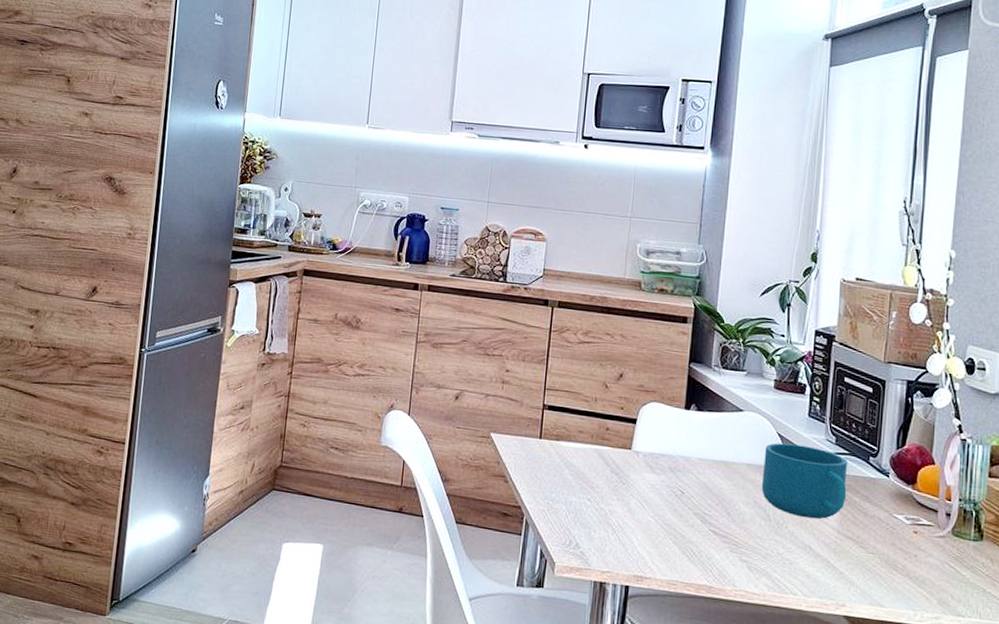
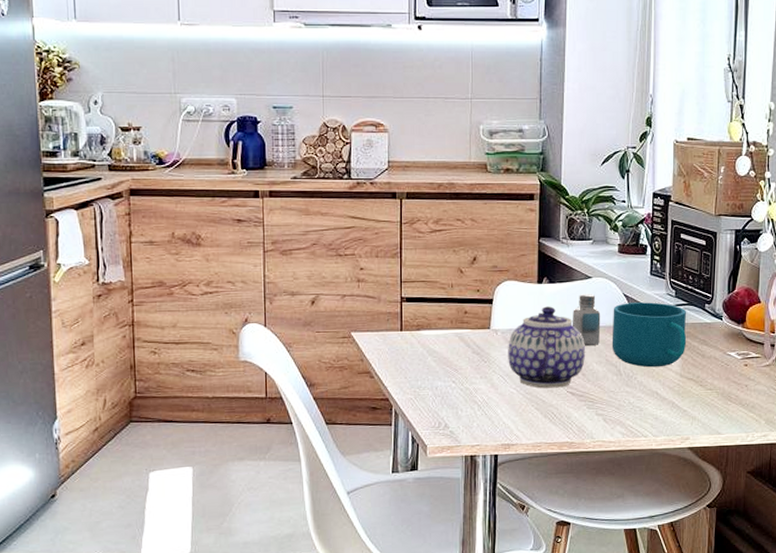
teapot: none [647,434,732,524] -> present [508,306,585,389]
saltshaker: none [720,426,751,484] -> present [573,293,601,347]

